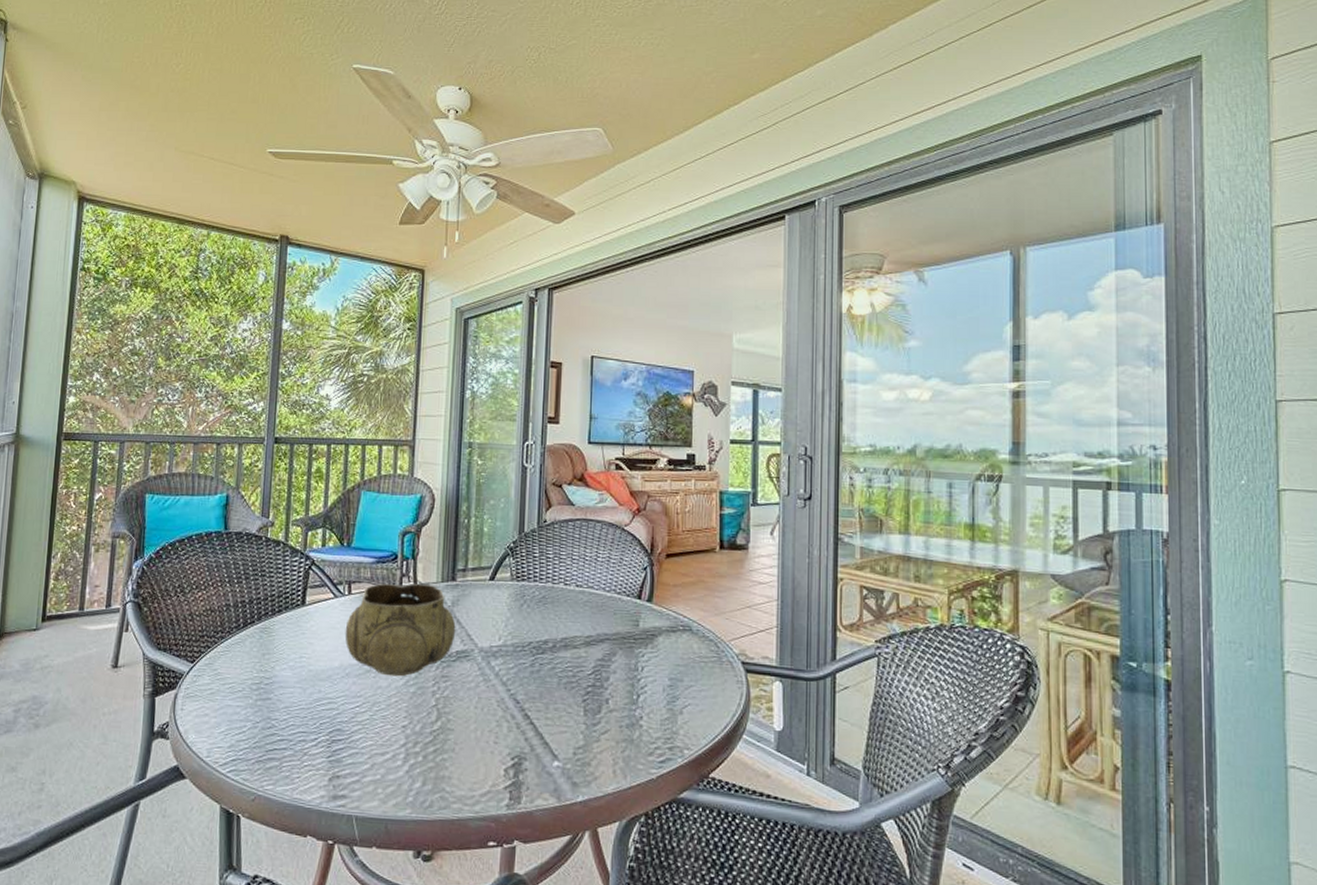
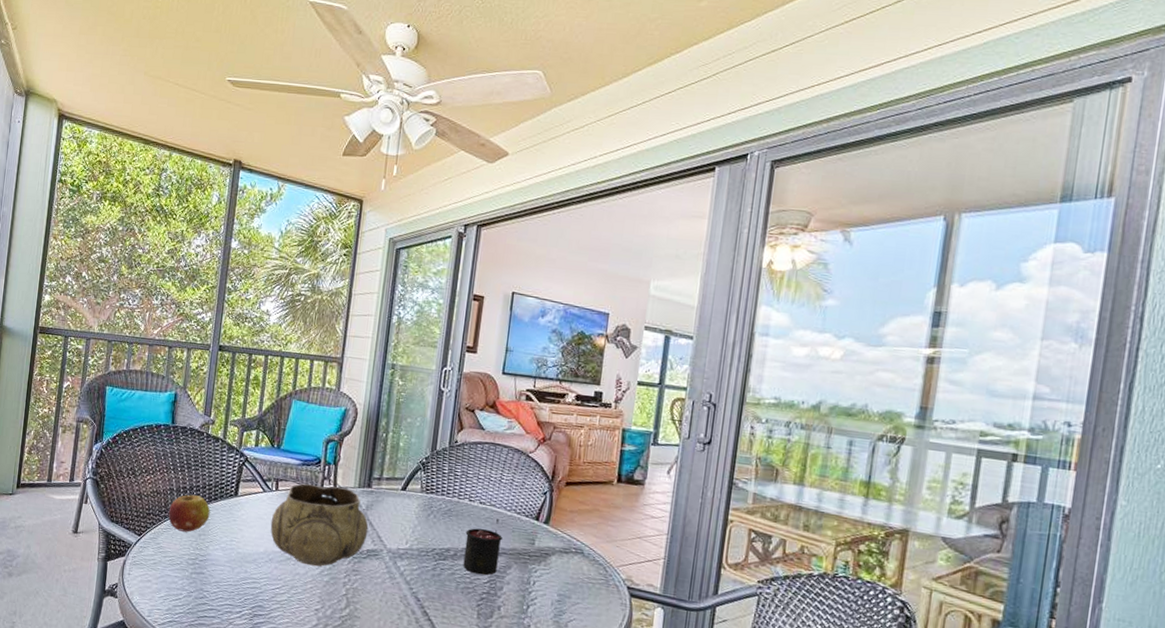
fruit: none [225,609,275,653] -> present [168,494,211,532]
candle: none [563,602,604,666] -> present [463,519,502,575]

